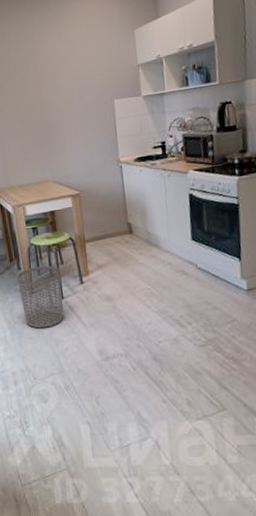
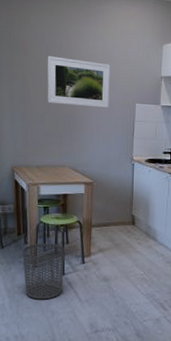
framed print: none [14,64,86,118] -> present [47,56,110,108]

